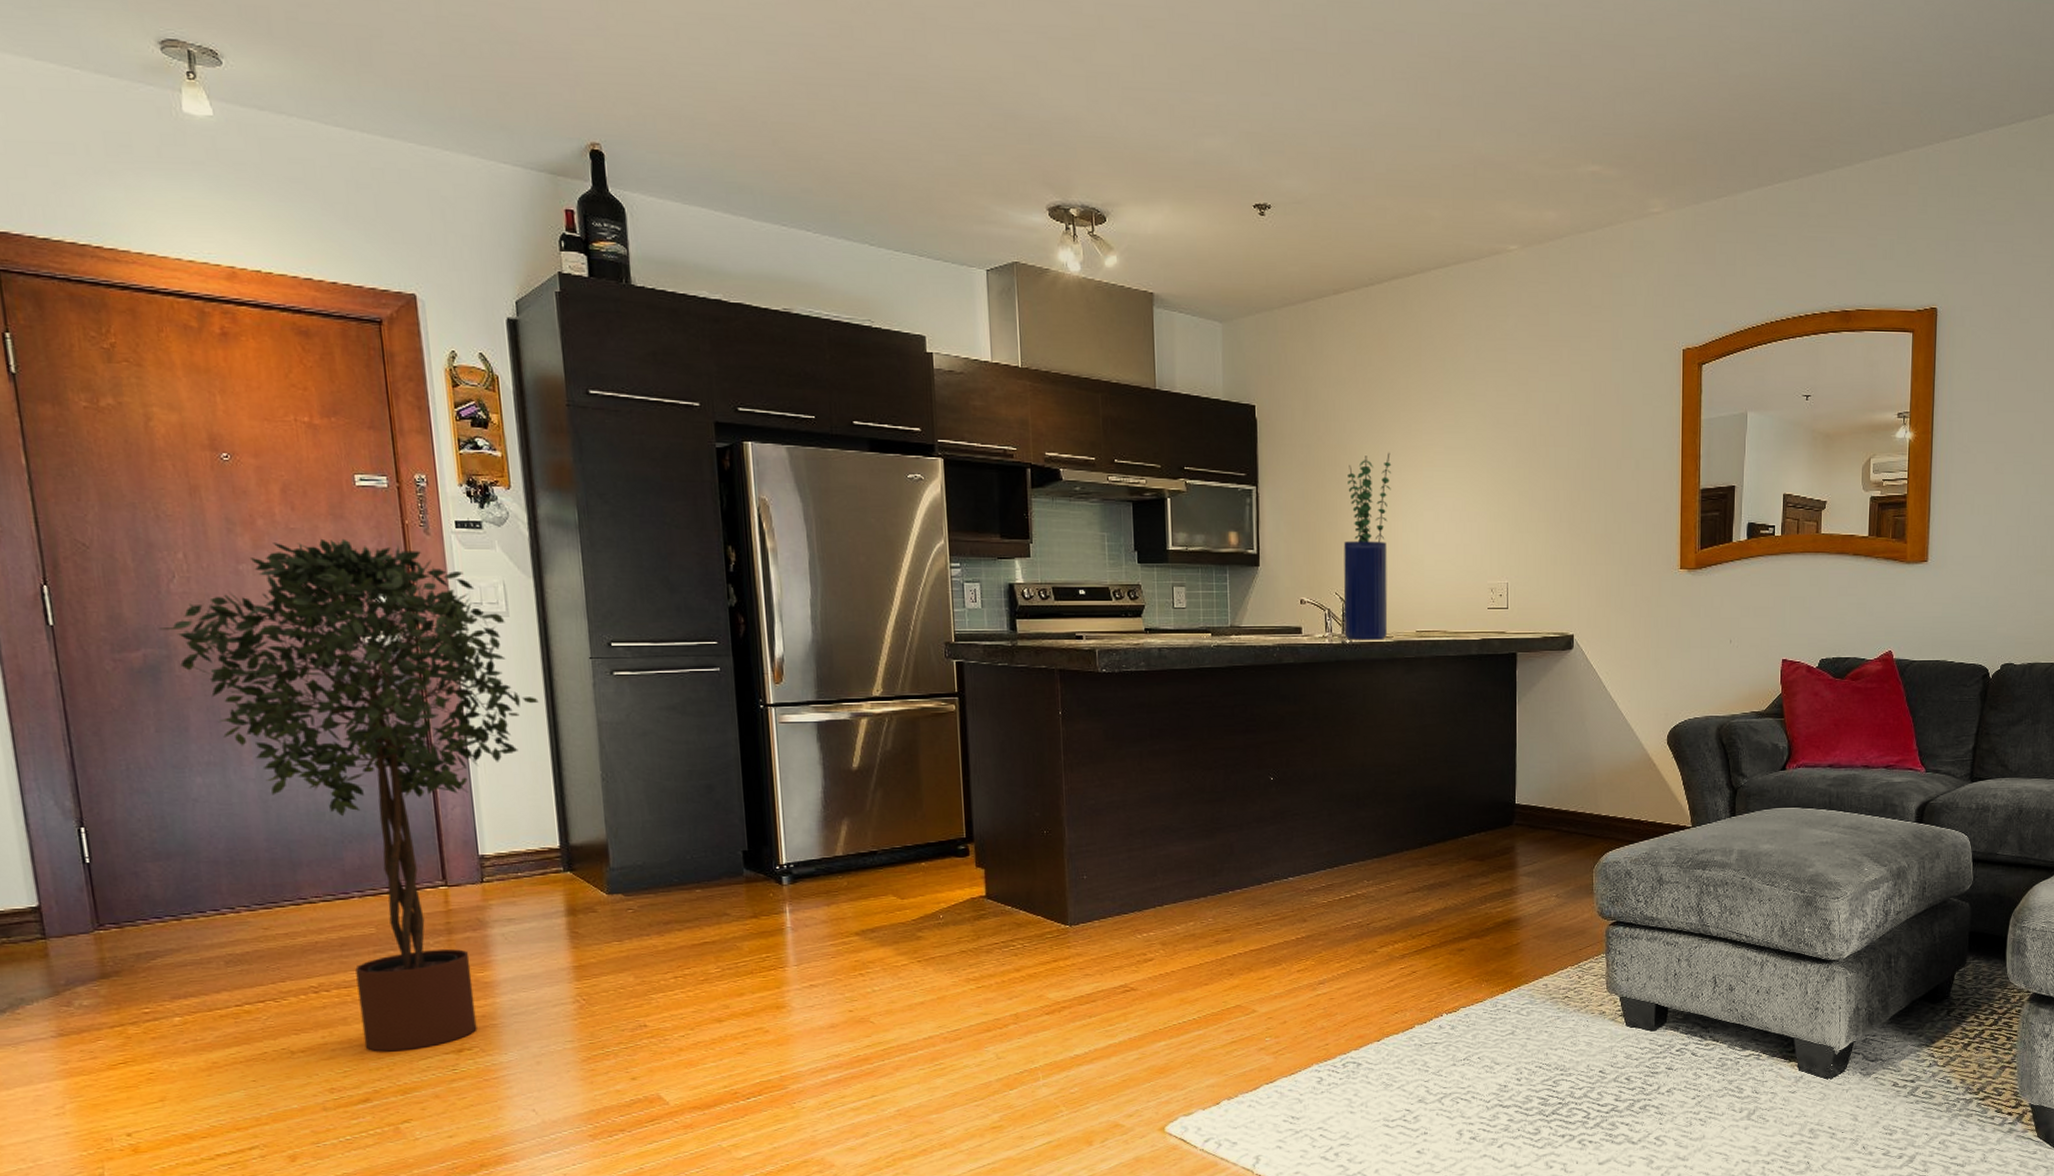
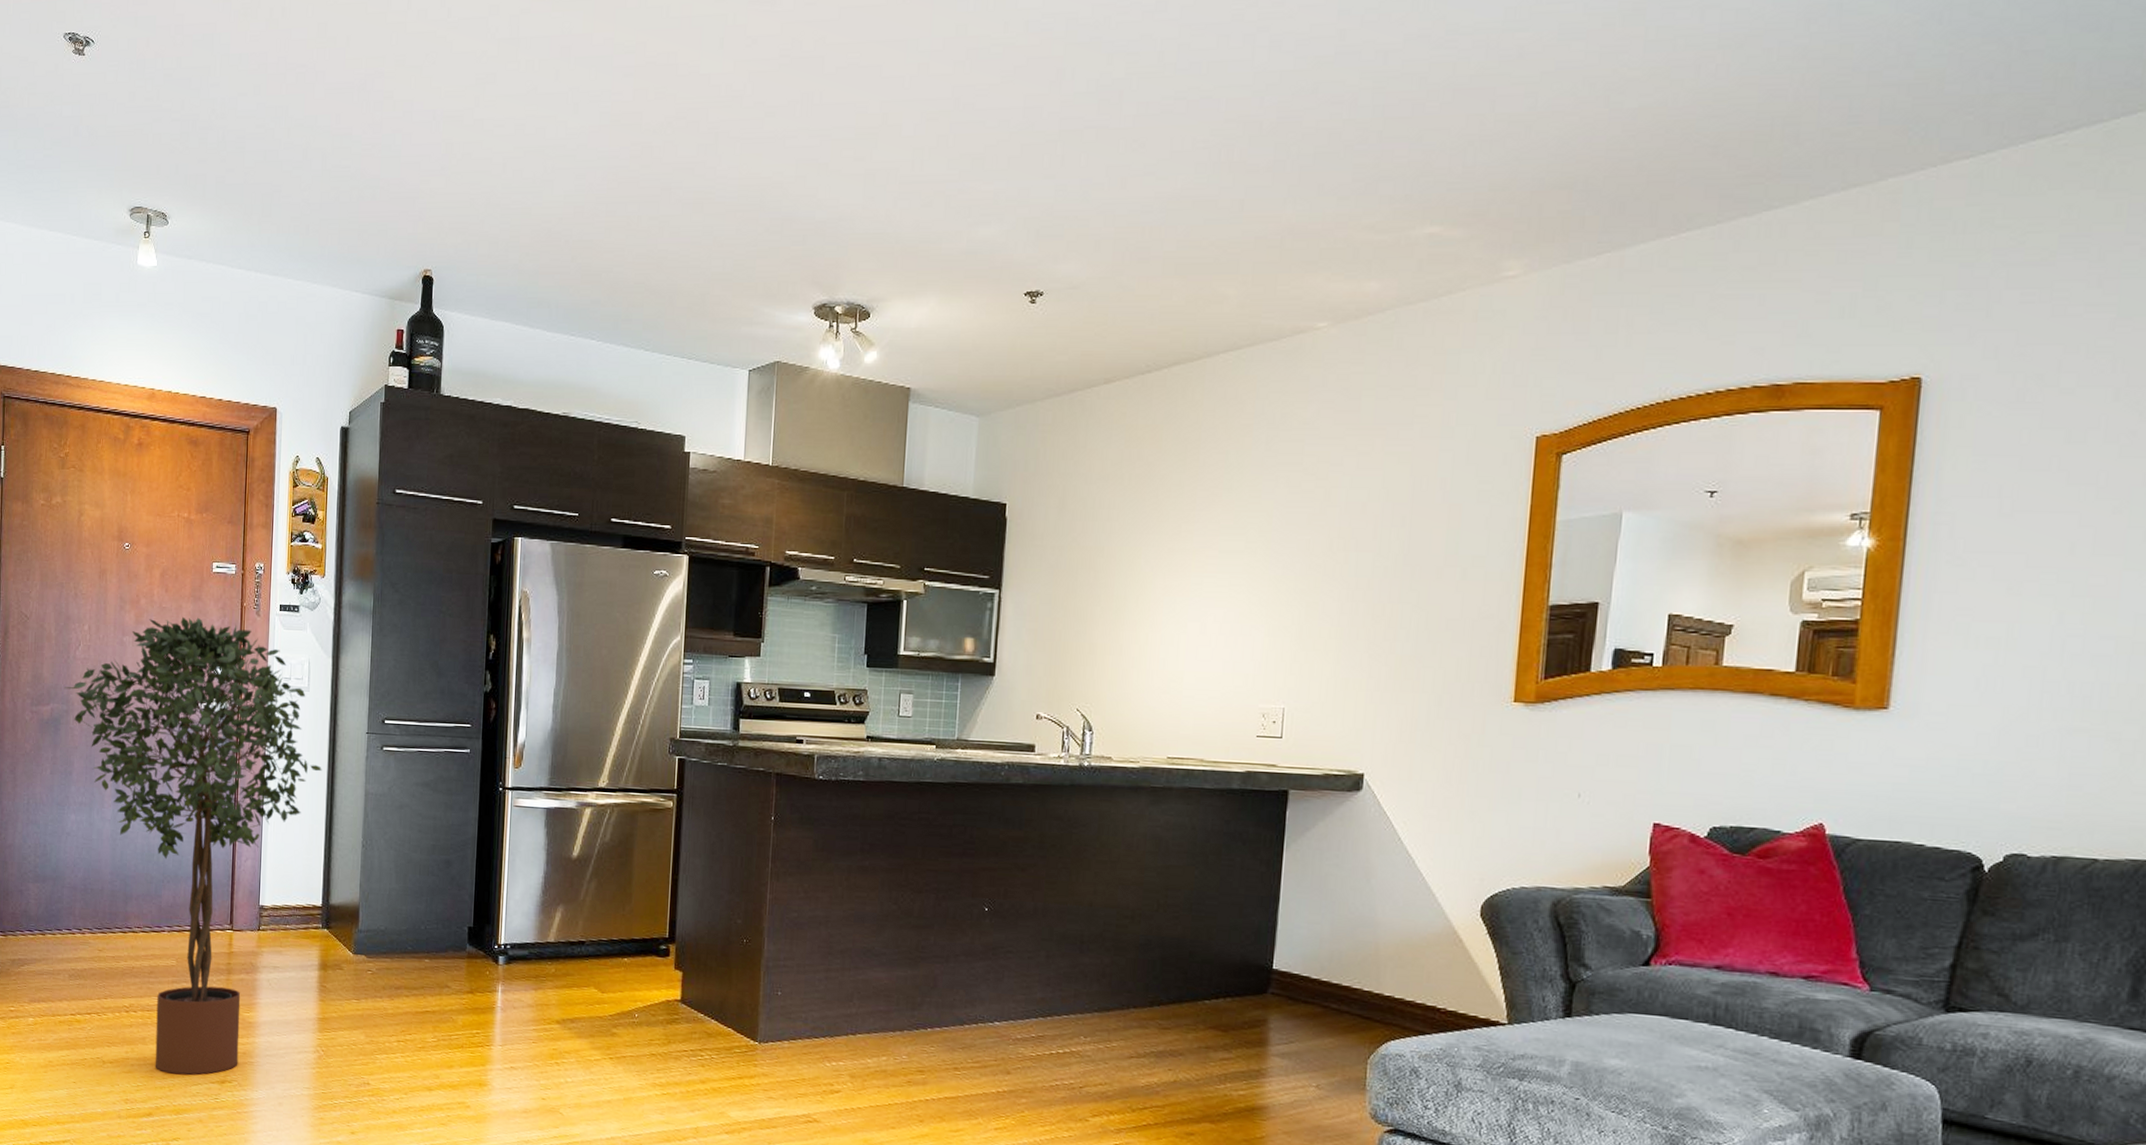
vase: present [1343,452,1392,641] -> none [1082,555,1155,765]

